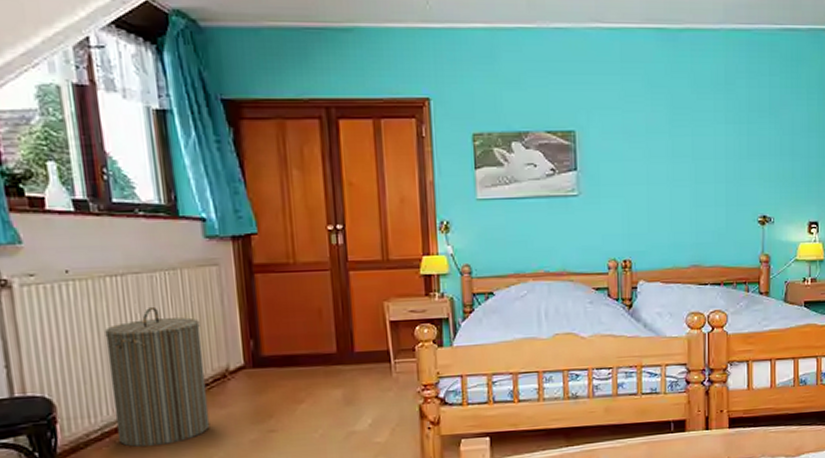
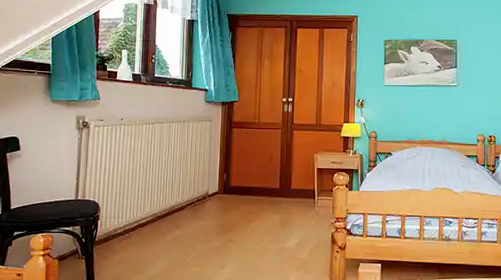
laundry hamper: present [105,306,210,448] -> none [133,146,194,244]

